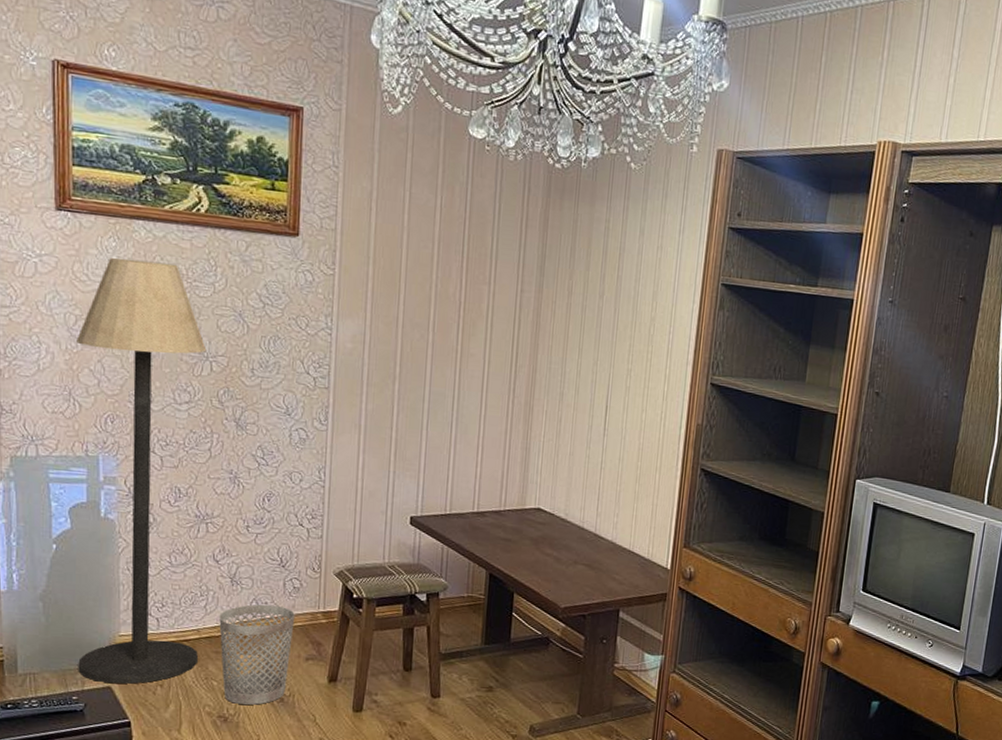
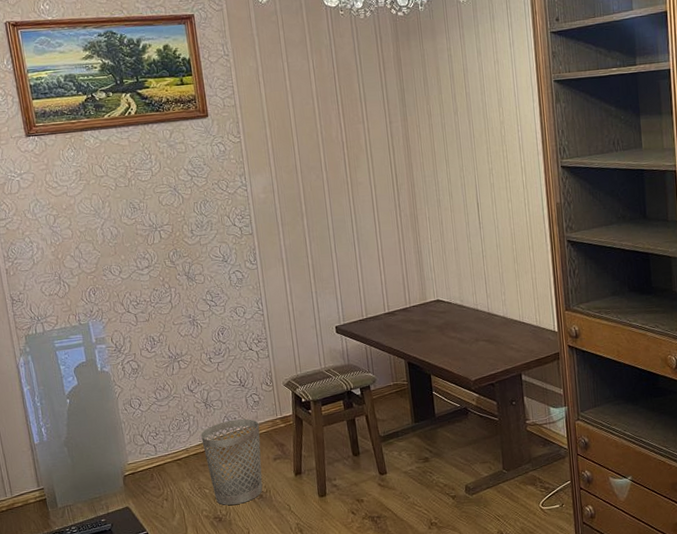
floor lamp: present [76,257,207,684] -> none [57,159,191,504]

